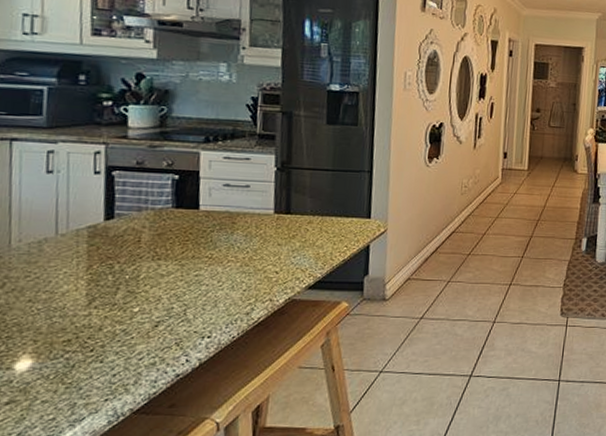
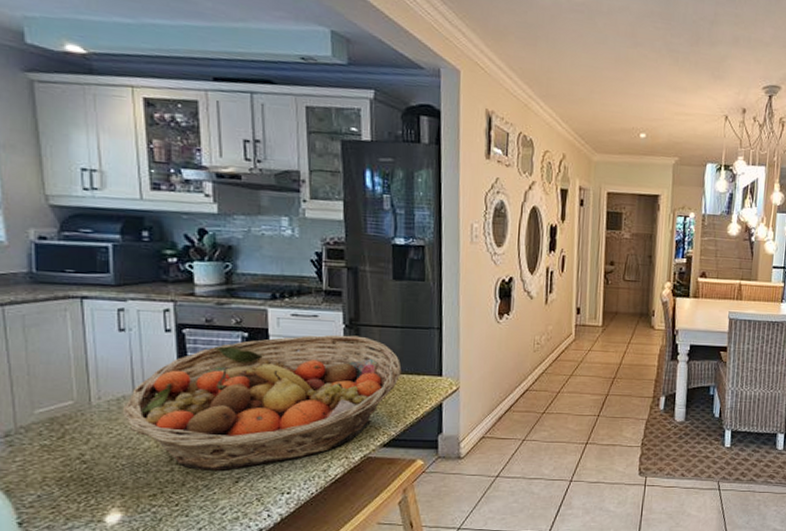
fruit basket: none [42,177,331,314] -> present [122,334,402,471]

